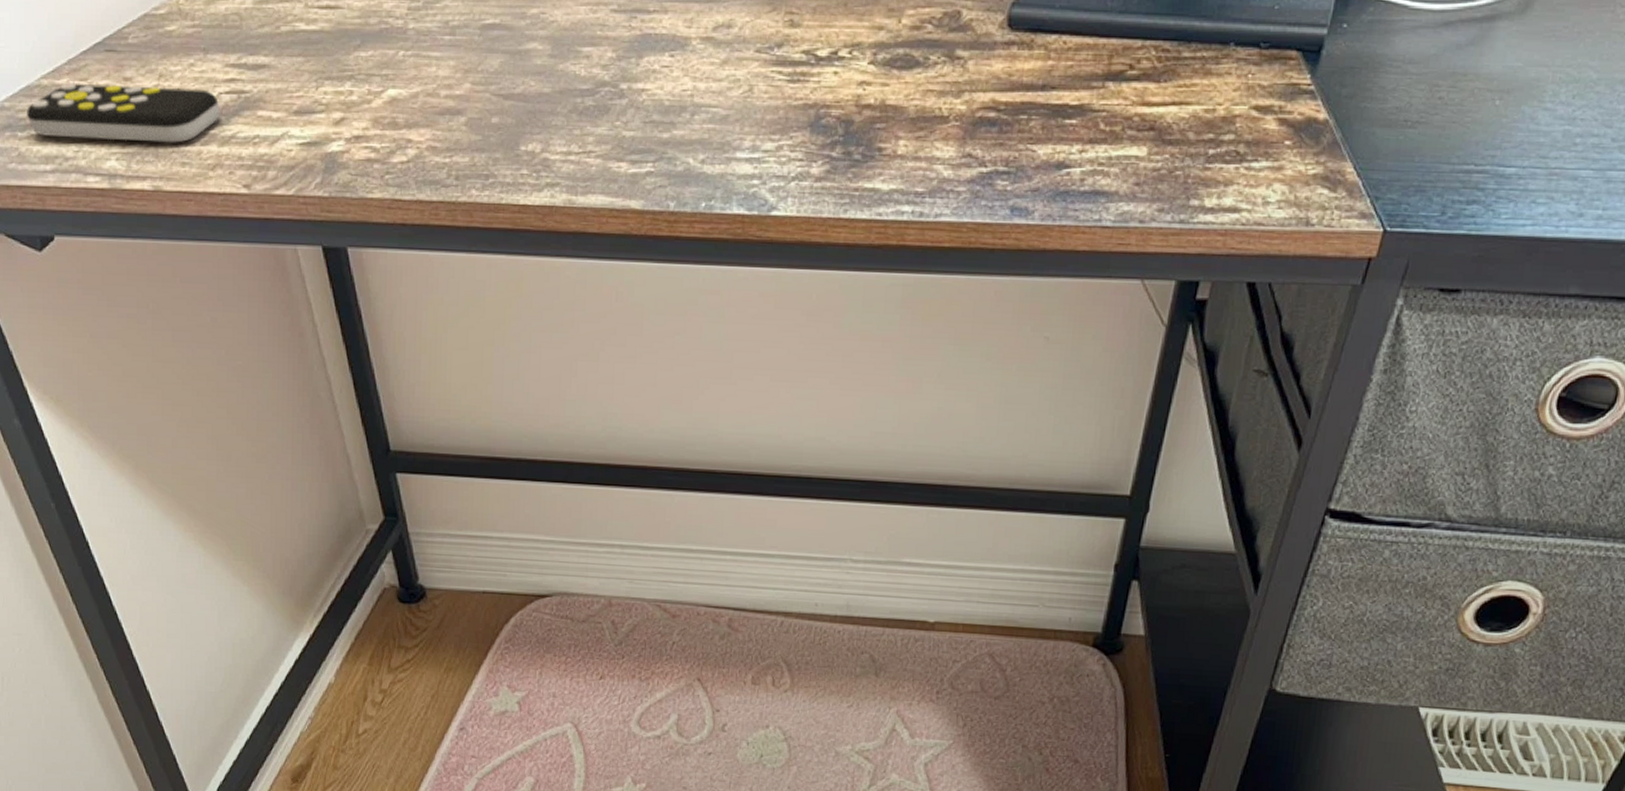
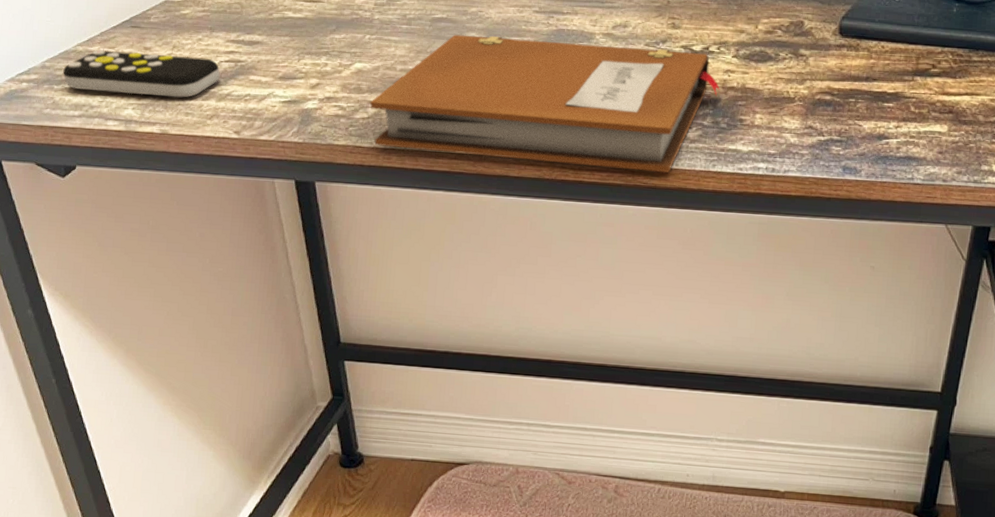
notebook: none [410,45,852,223] -> present [370,34,720,173]

